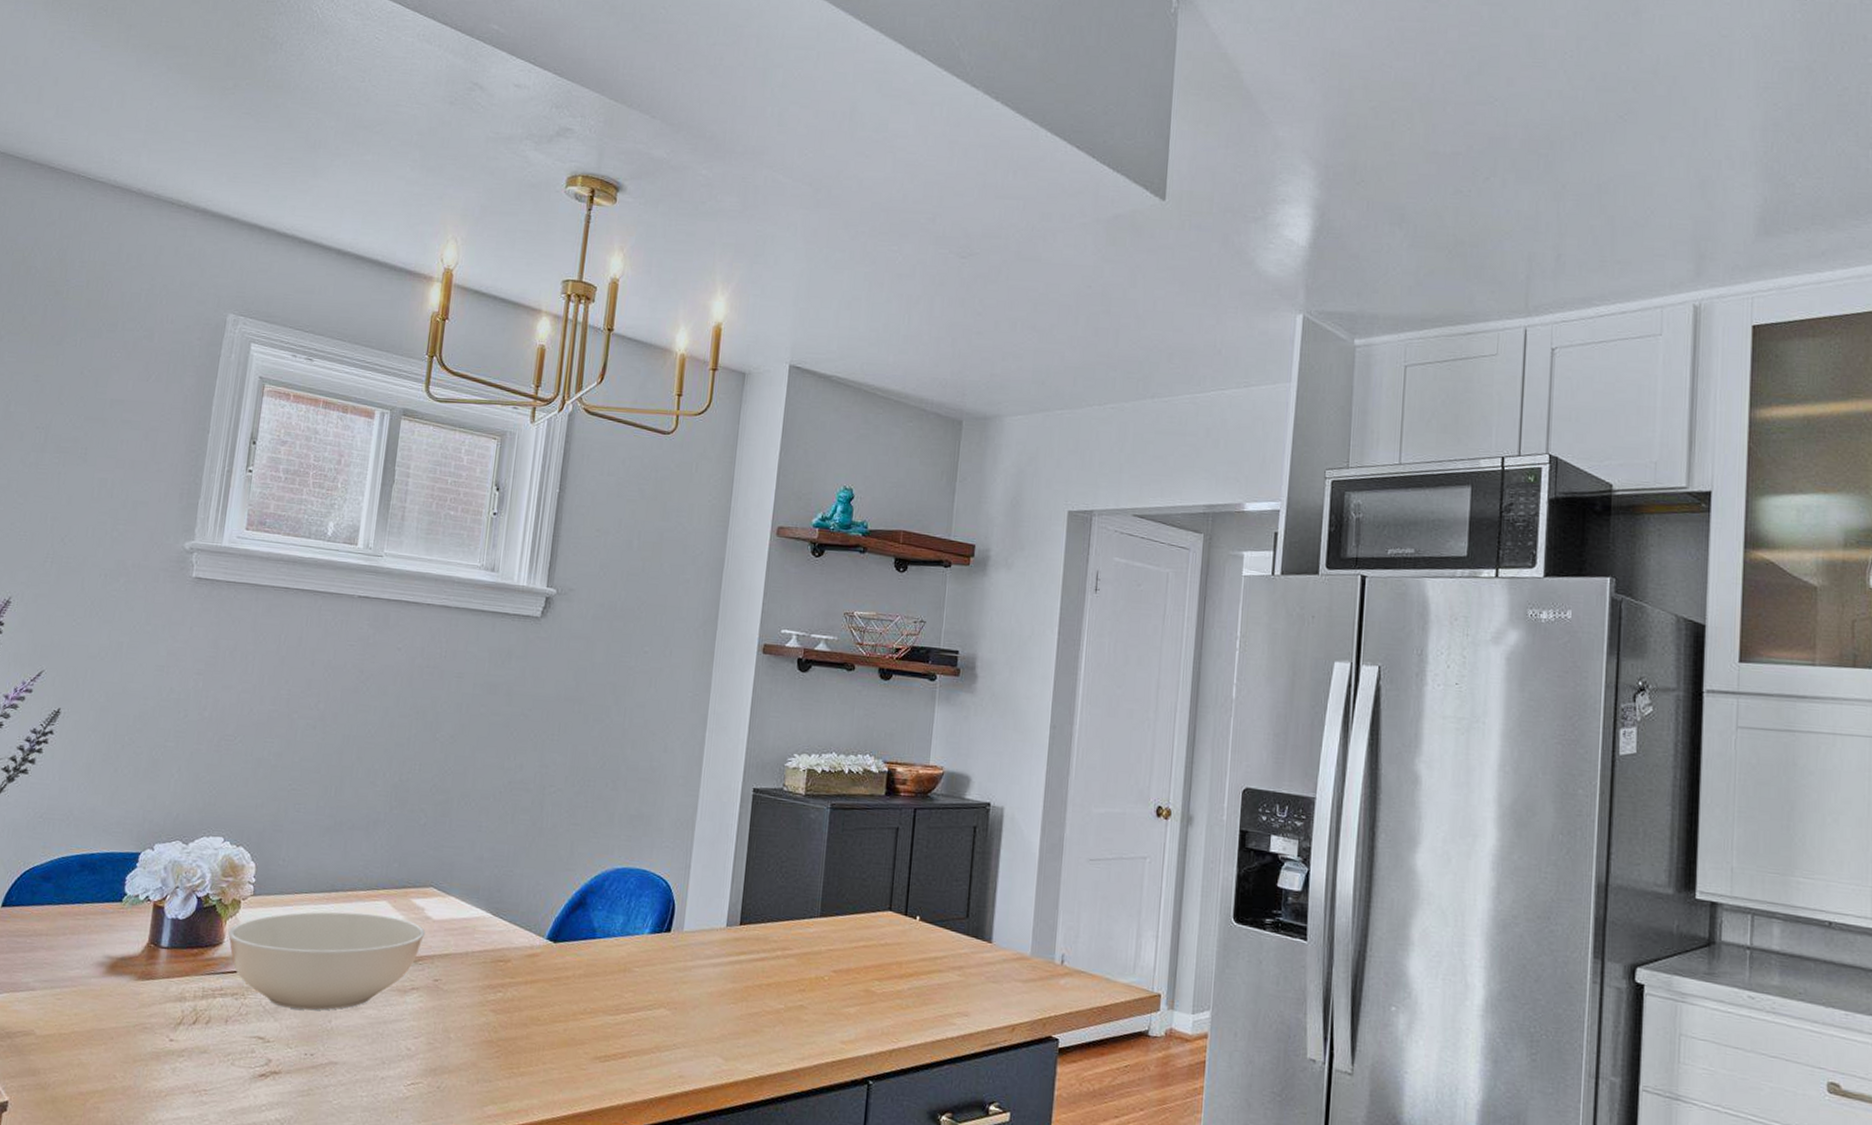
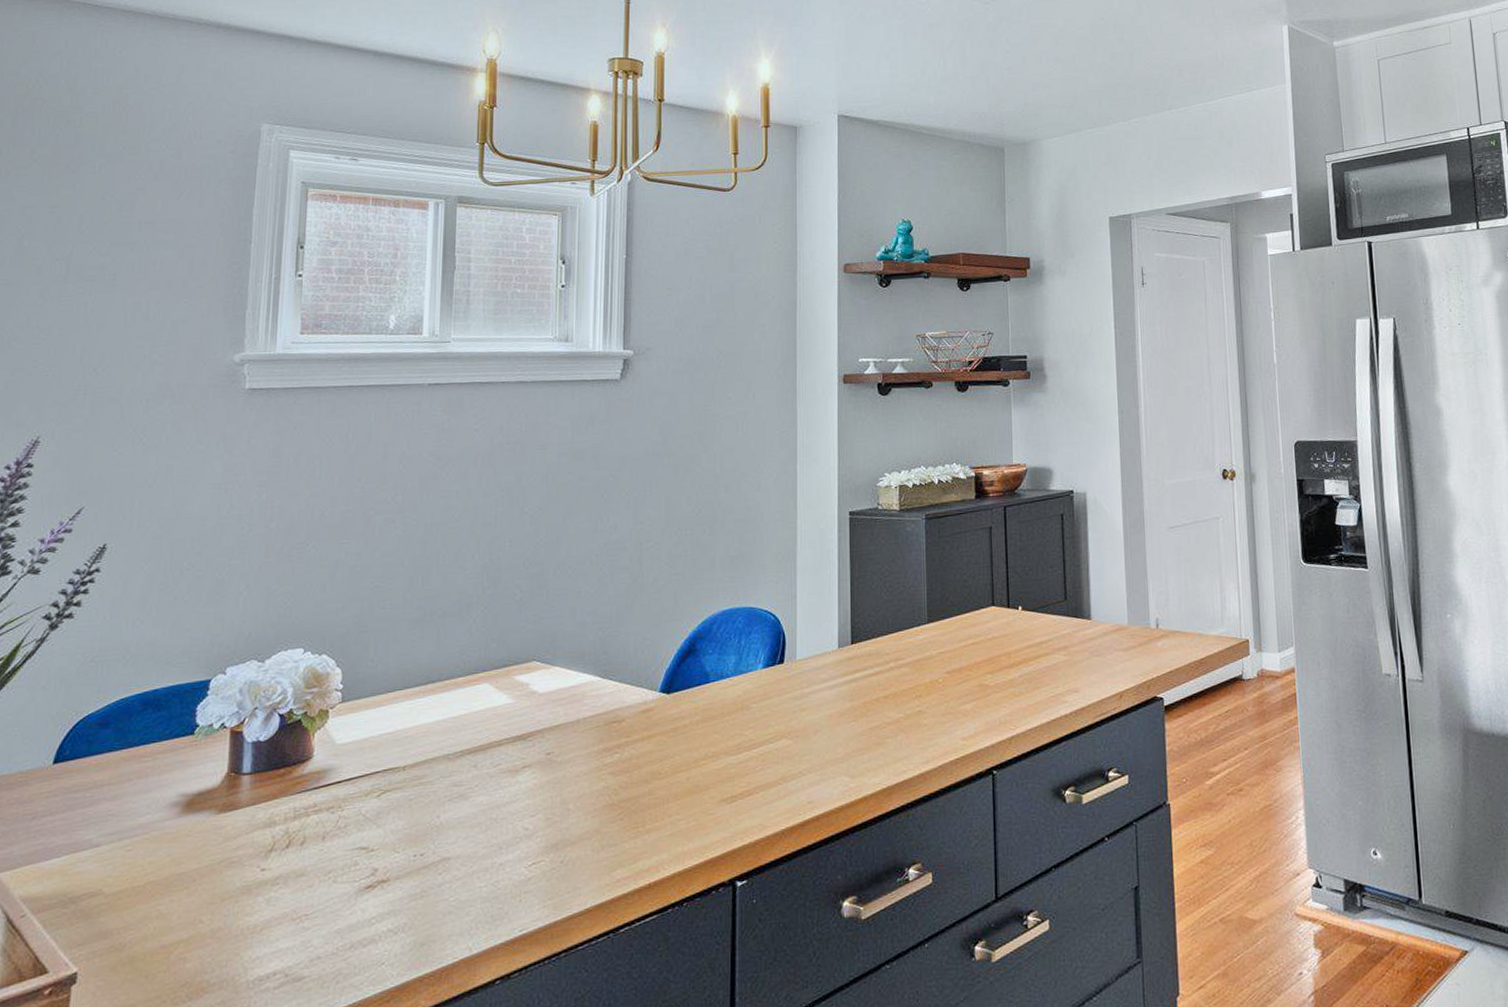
bowl: present [228,911,426,1011] -> none [318,698,533,812]

